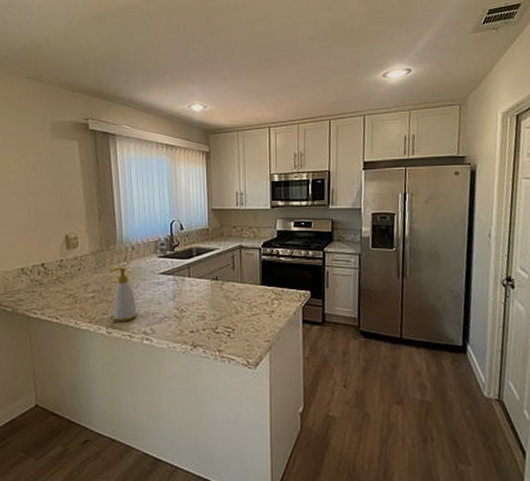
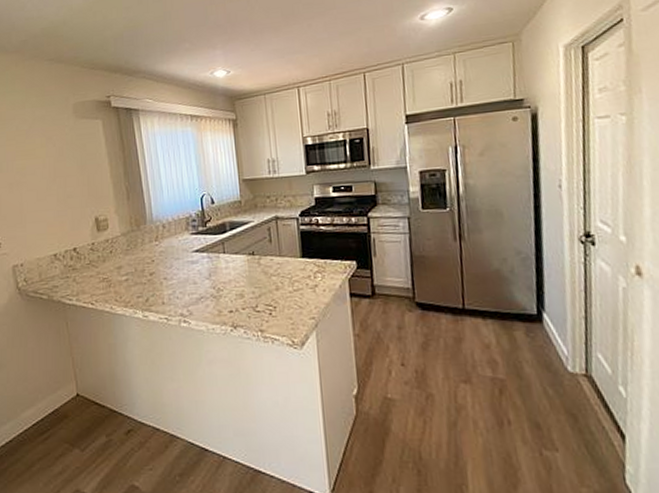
soap bottle: present [109,267,137,321] -> none [142,247,173,304]

